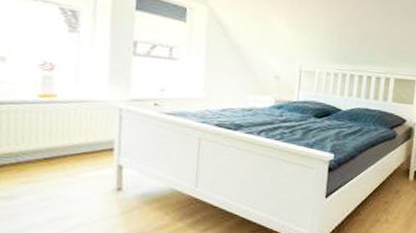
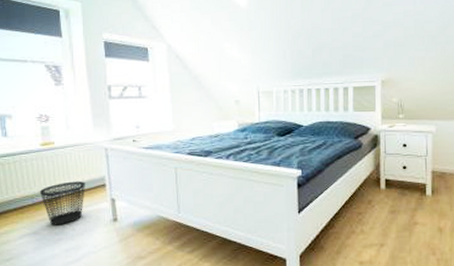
wastebasket: none [27,141,89,191] -> present [39,181,85,225]

